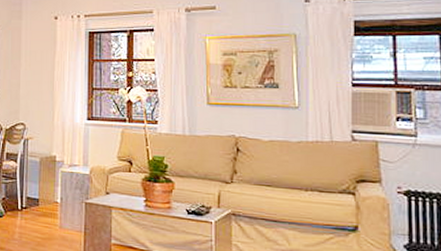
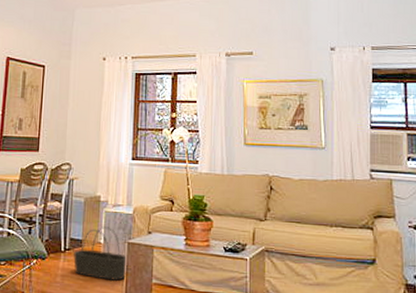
basket: none [31,186,85,240] -> present [73,226,128,281]

